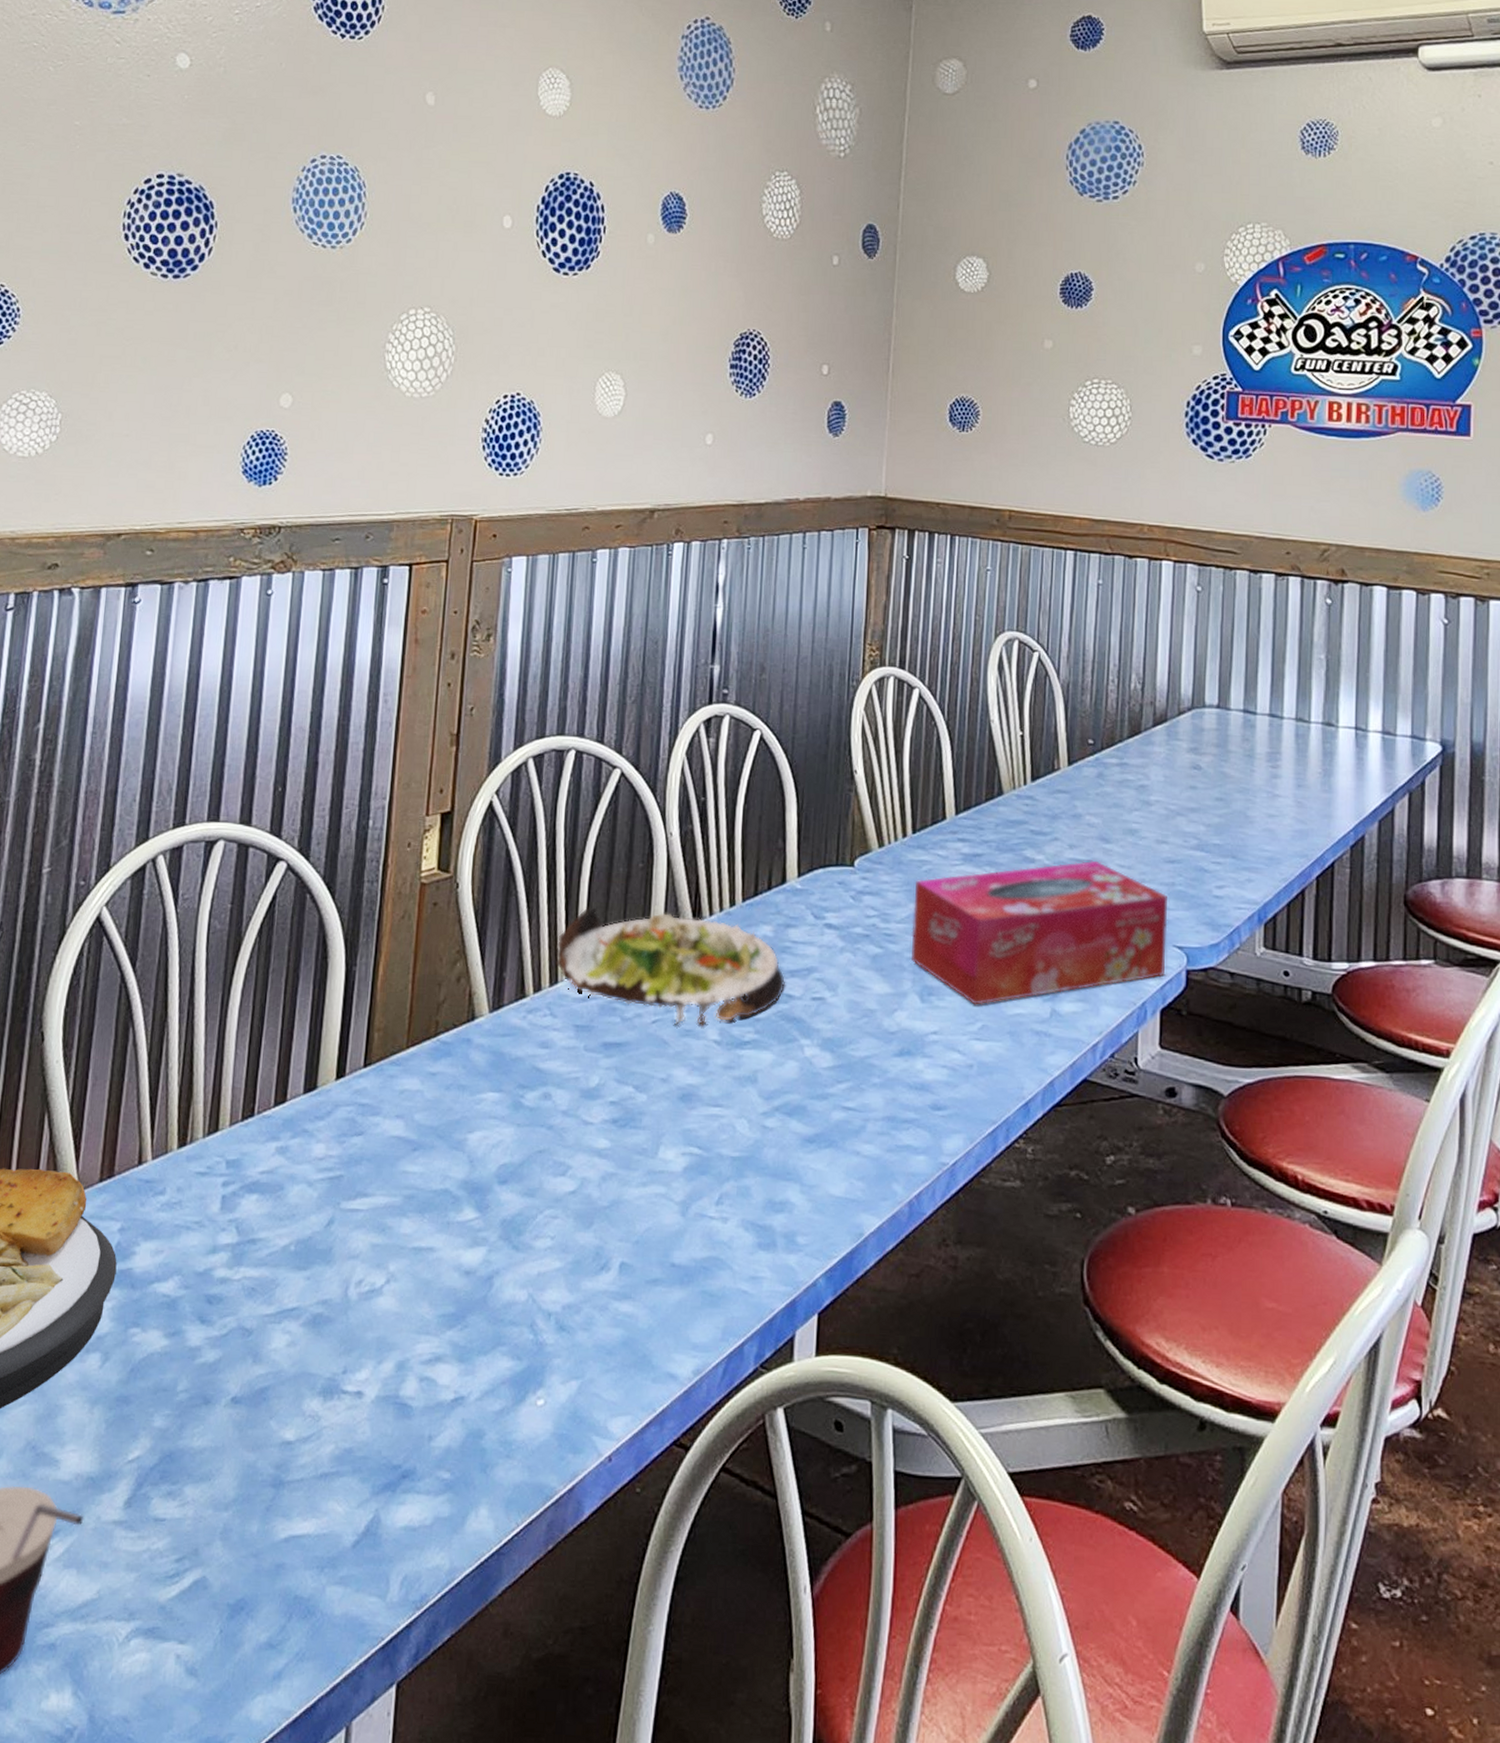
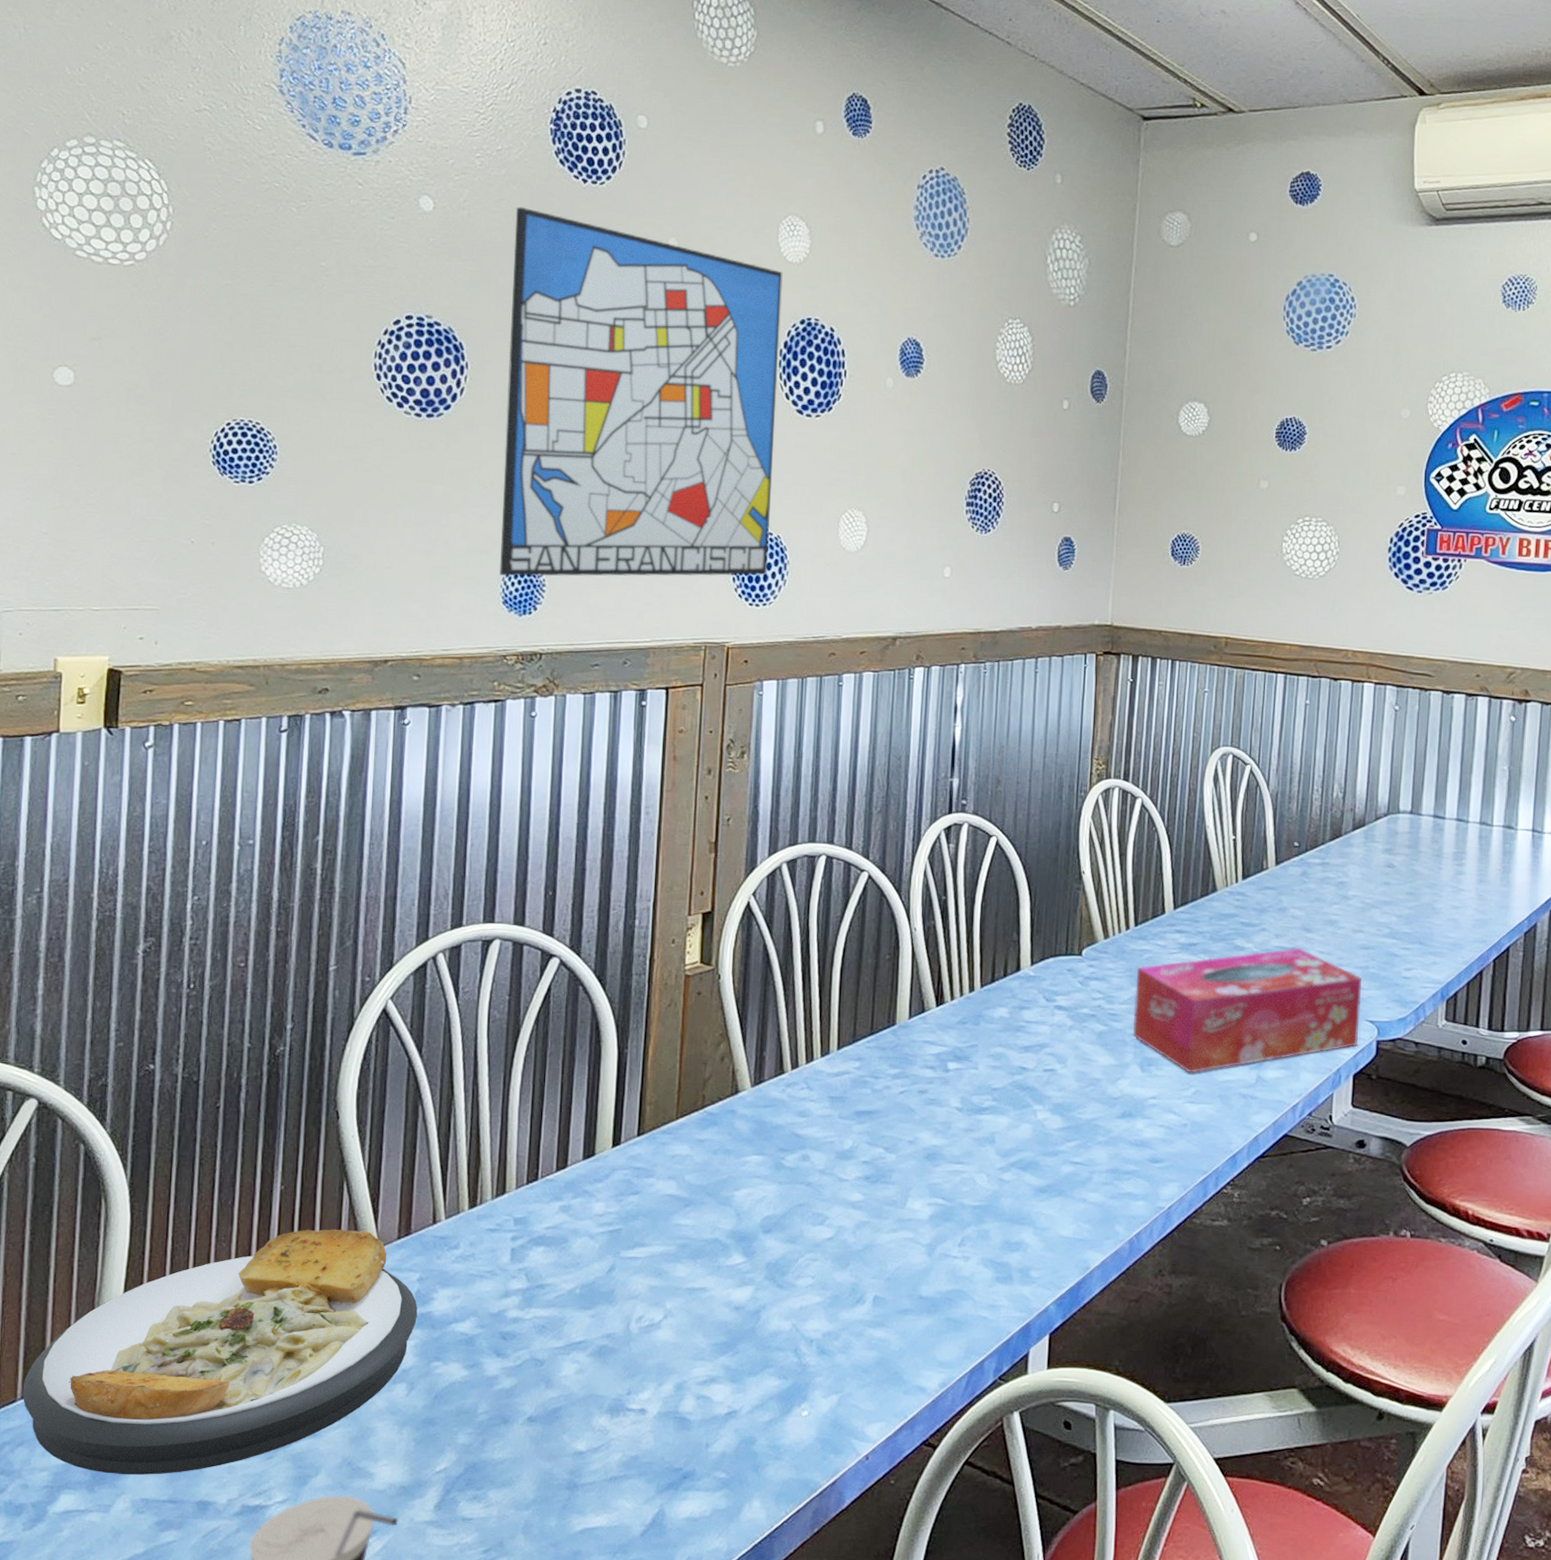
wall art: none [239,63,542,445] -> present [499,206,783,577]
salad plate: present [556,906,785,1026] -> none [811,993,1020,1096]

